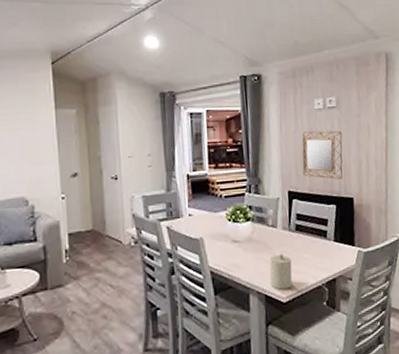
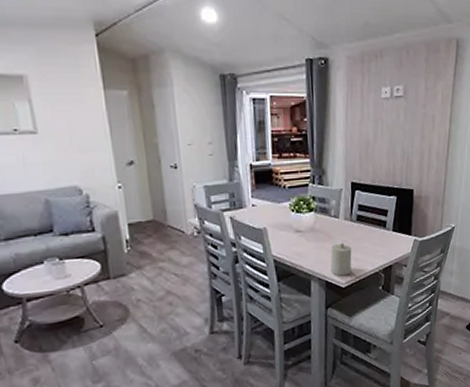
home mirror: present [302,130,343,180] -> none [366,121,407,171]

